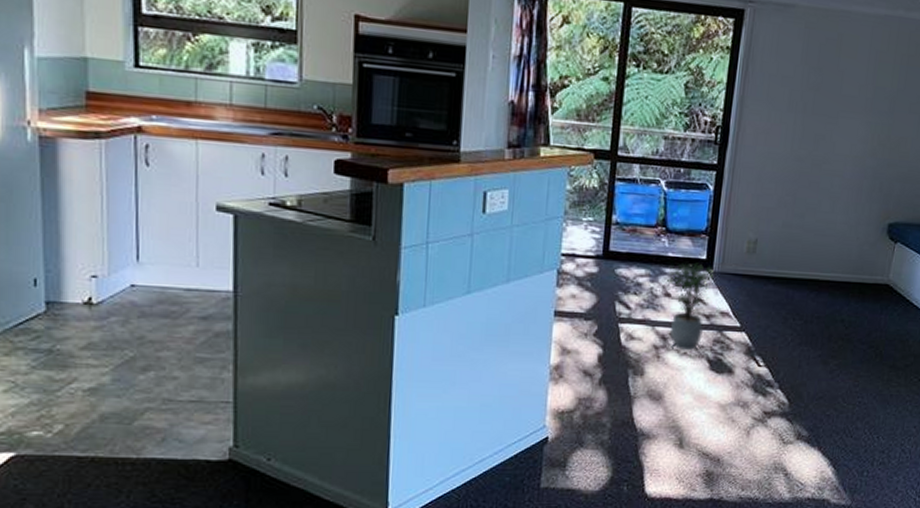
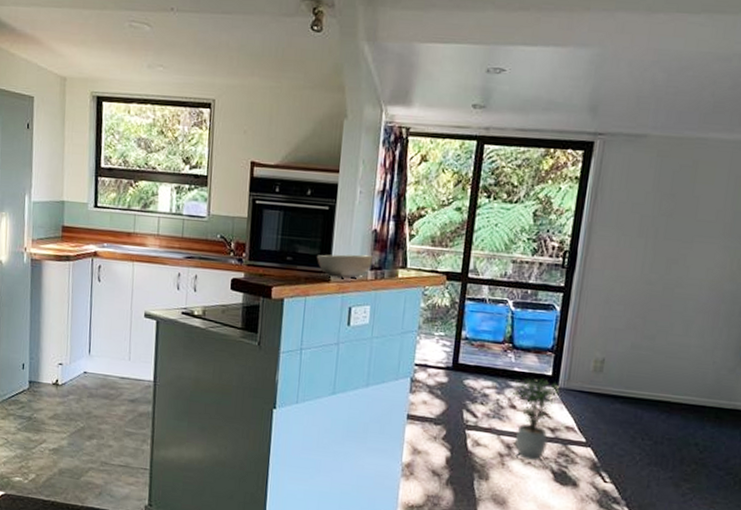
bowl: none [443,130,511,158] -> present [317,254,374,279]

